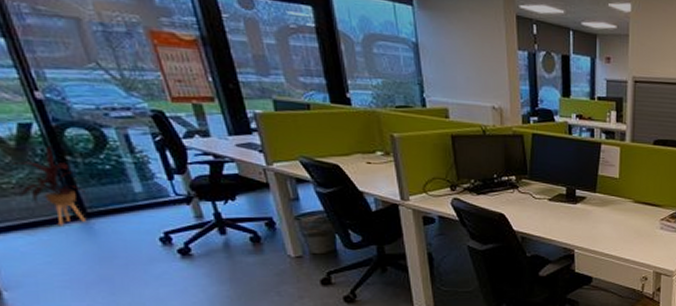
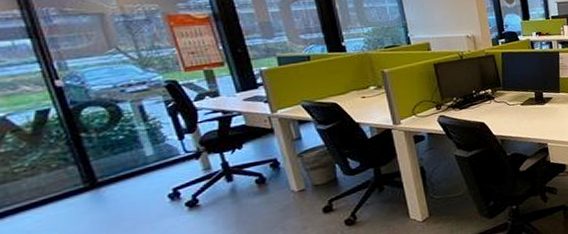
house plant: present [11,146,86,226] -> none [26,126,97,200]

